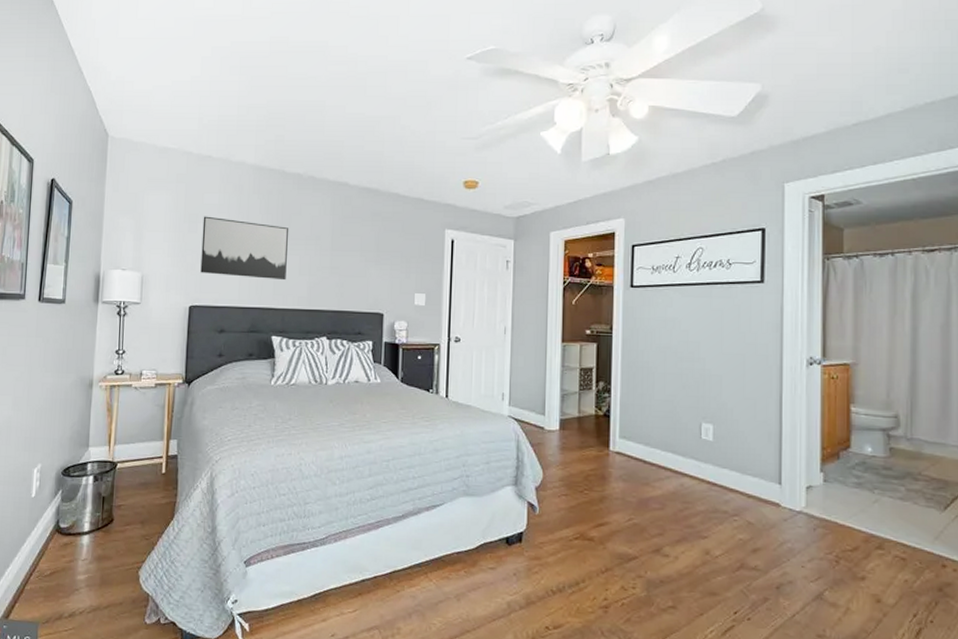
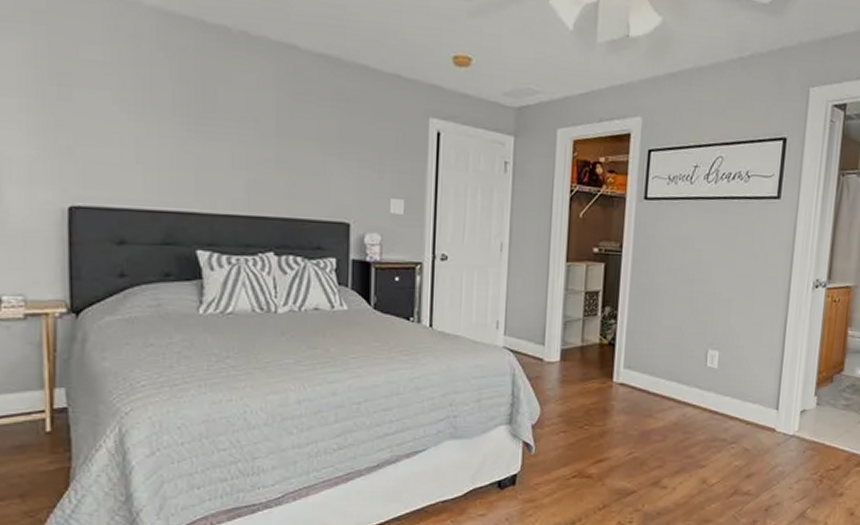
wall art: present [200,216,289,281] -> none [80,77,215,176]

